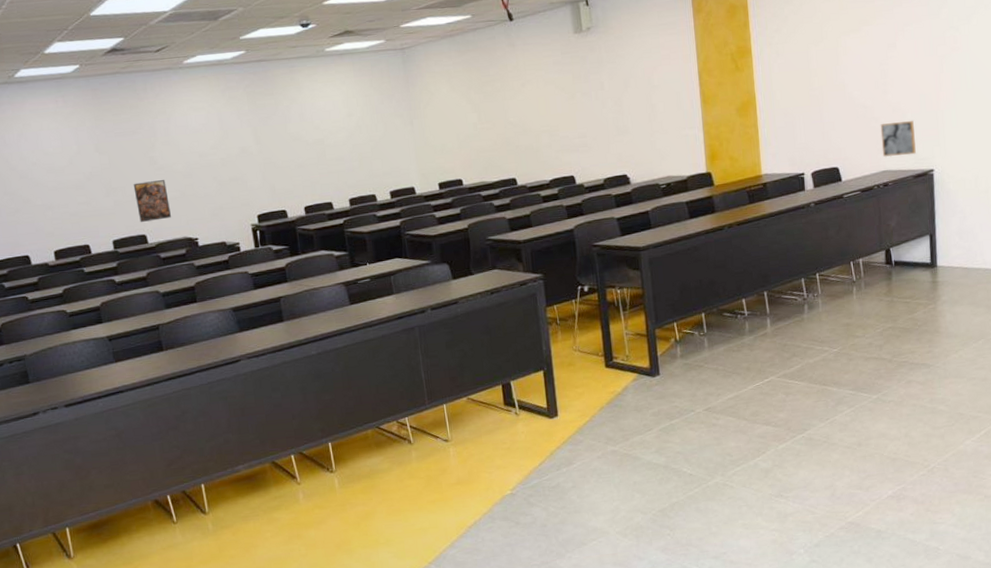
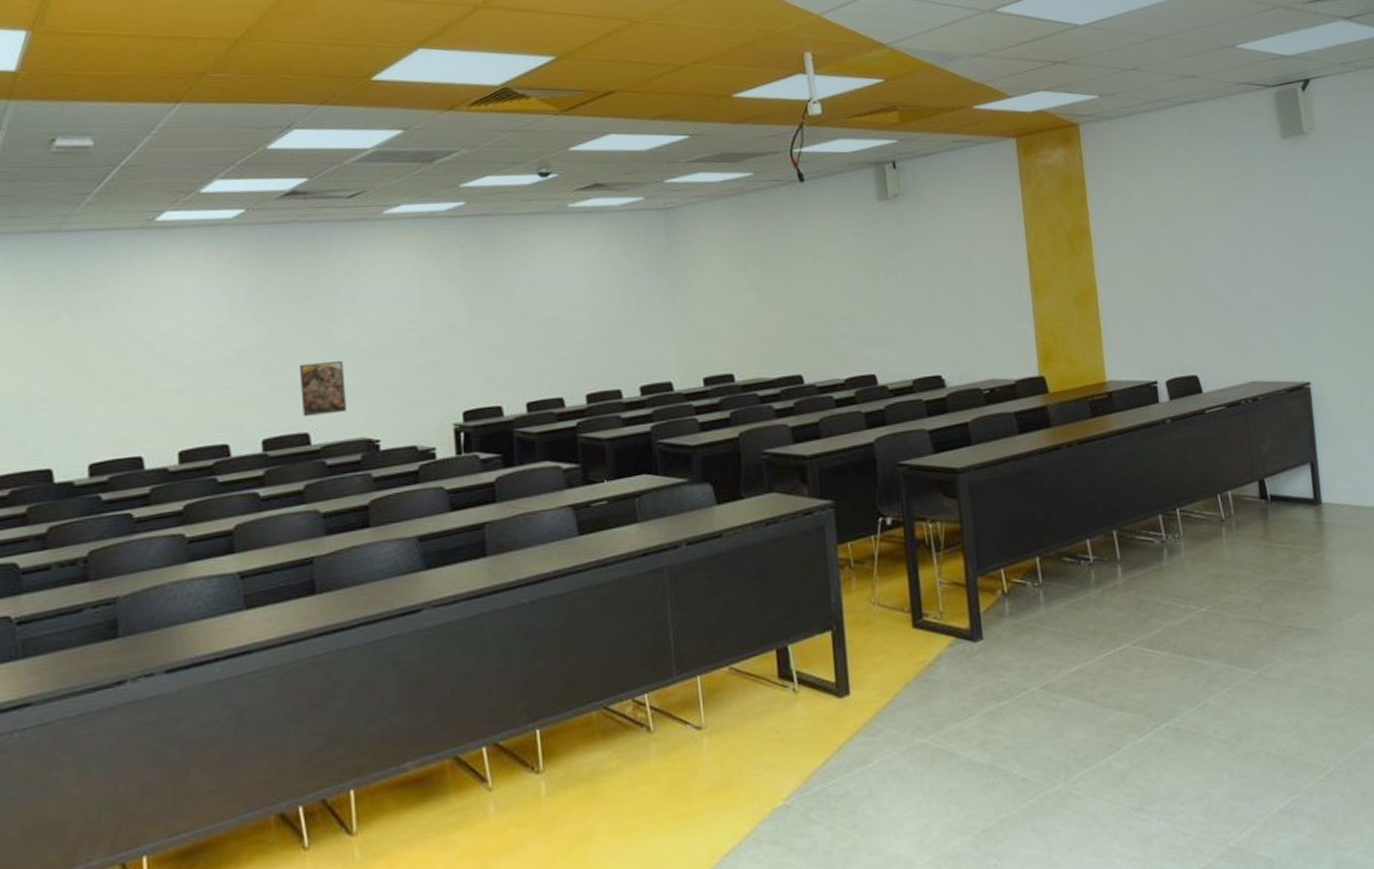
wall art: present [880,120,916,158] -> none [1244,321,1288,366]

